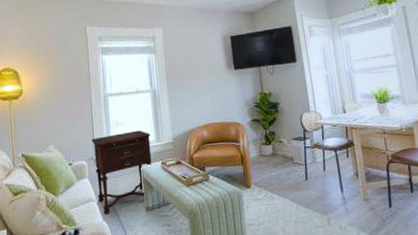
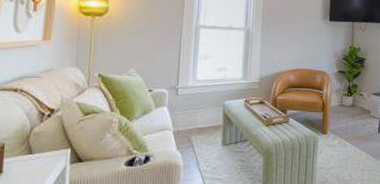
side table: present [91,130,152,215] -> none [174,66,238,145]

